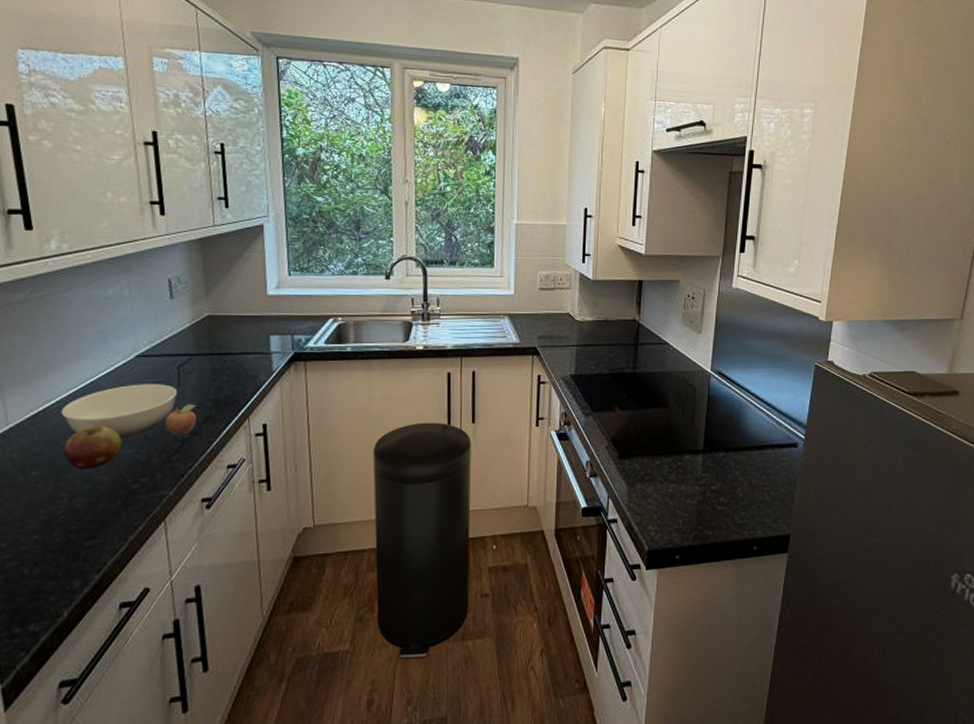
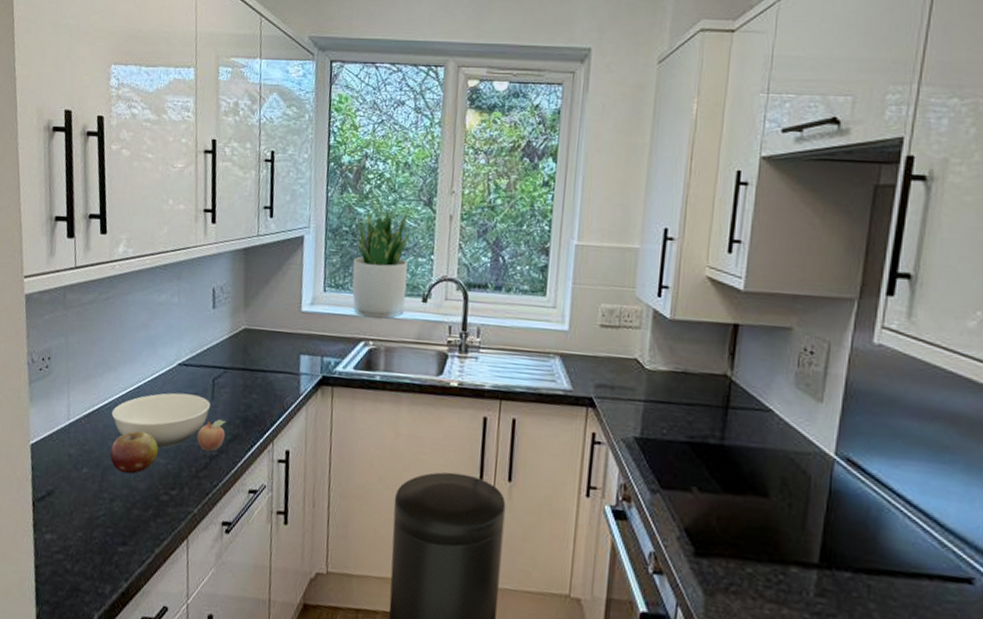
planter: none [315,195,370,296] -> present [352,207,411,319]

